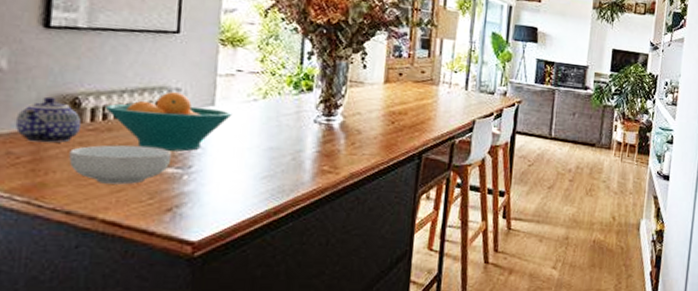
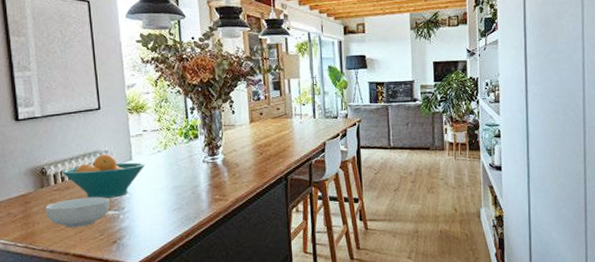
teapot: present [15,96,81,143] -> none [9,170,49,204]

